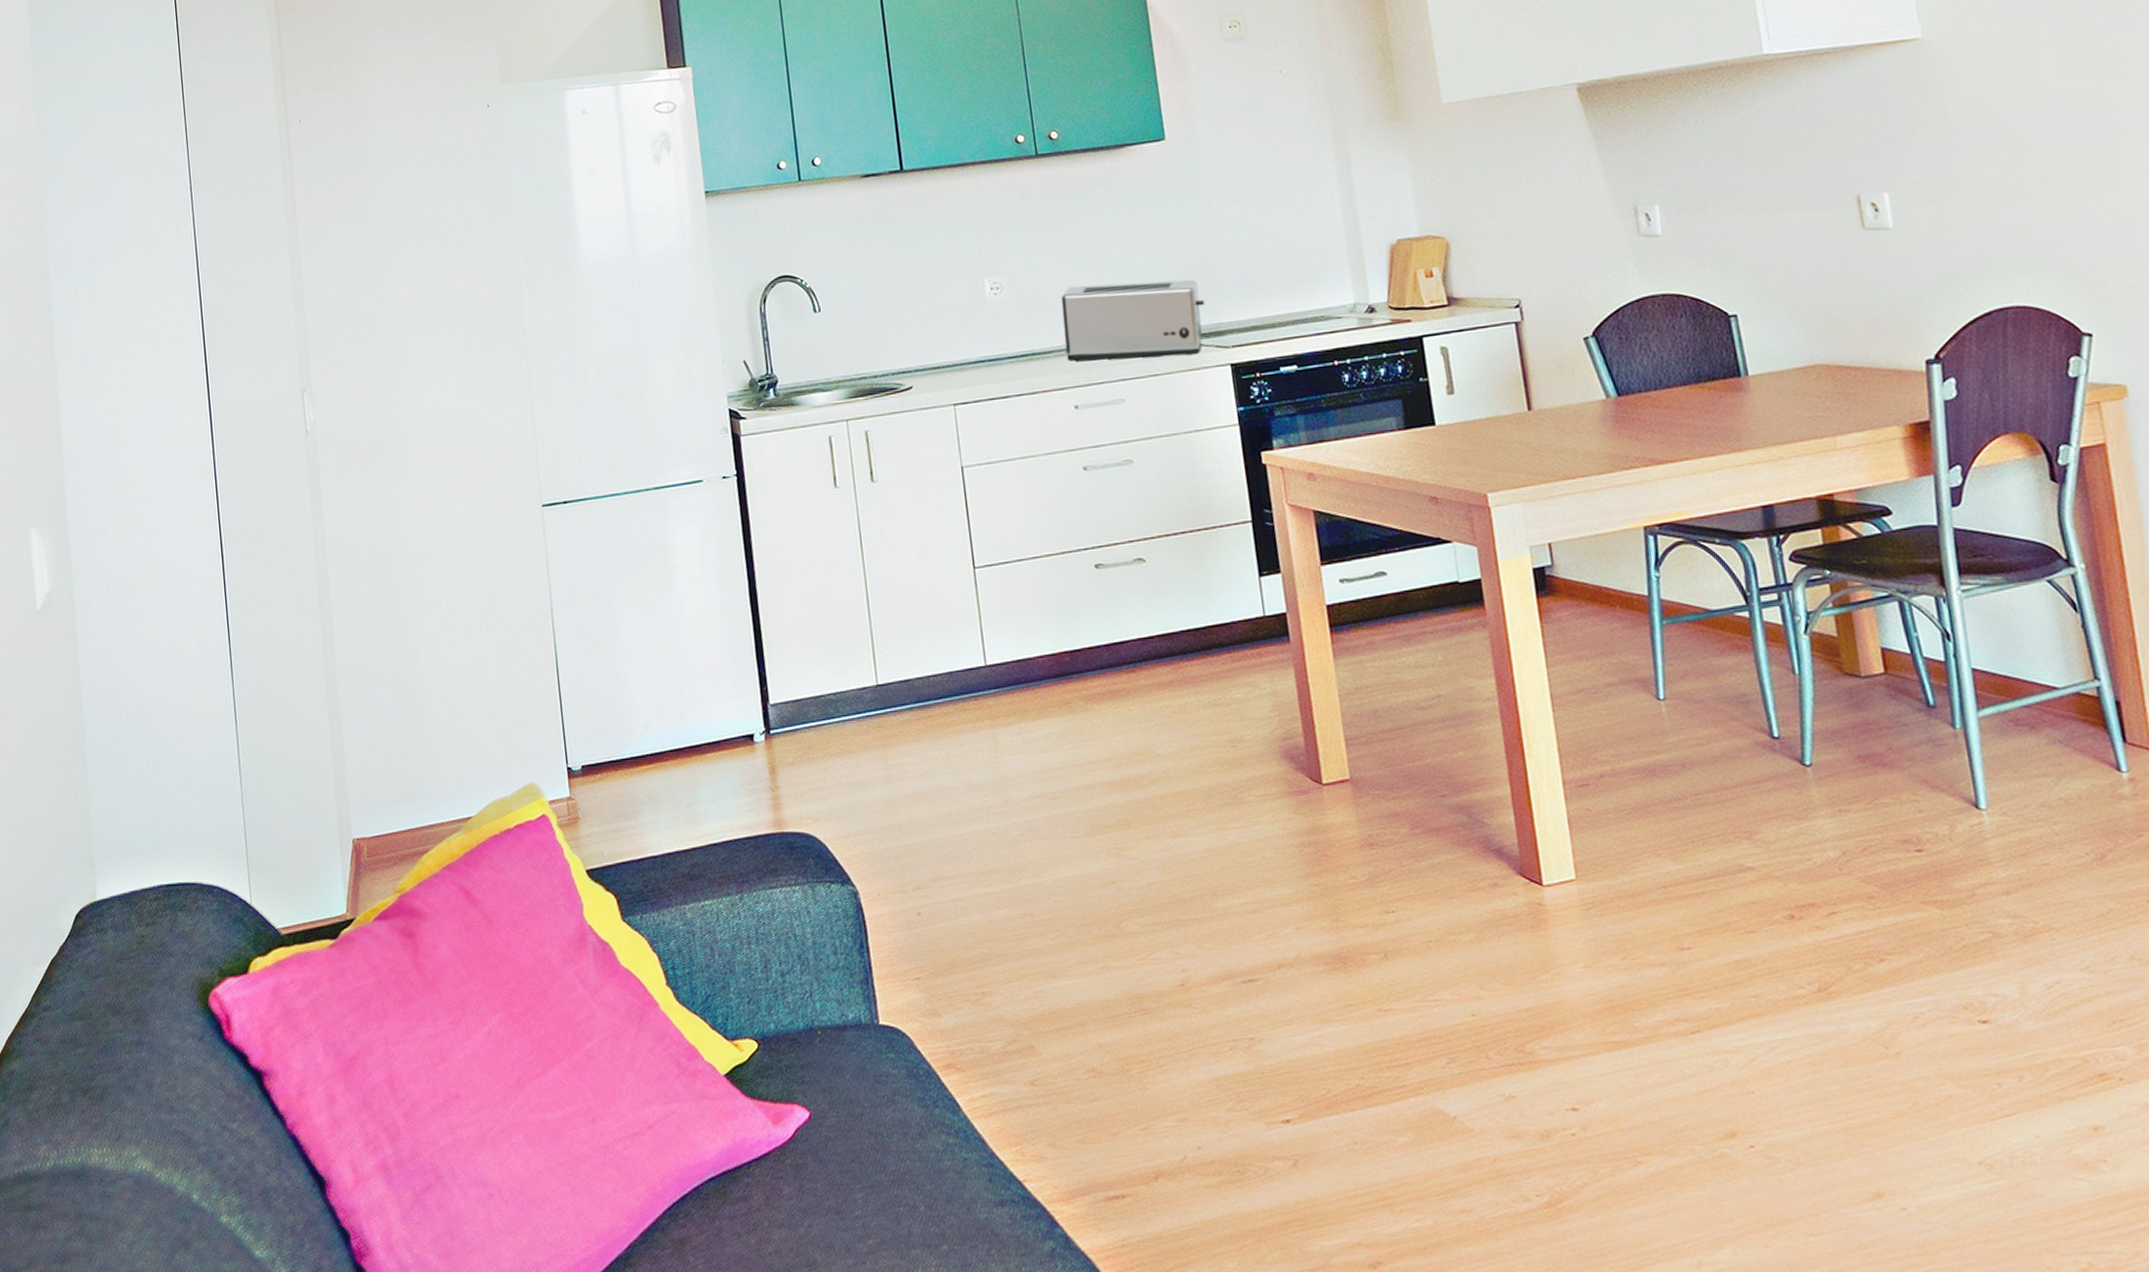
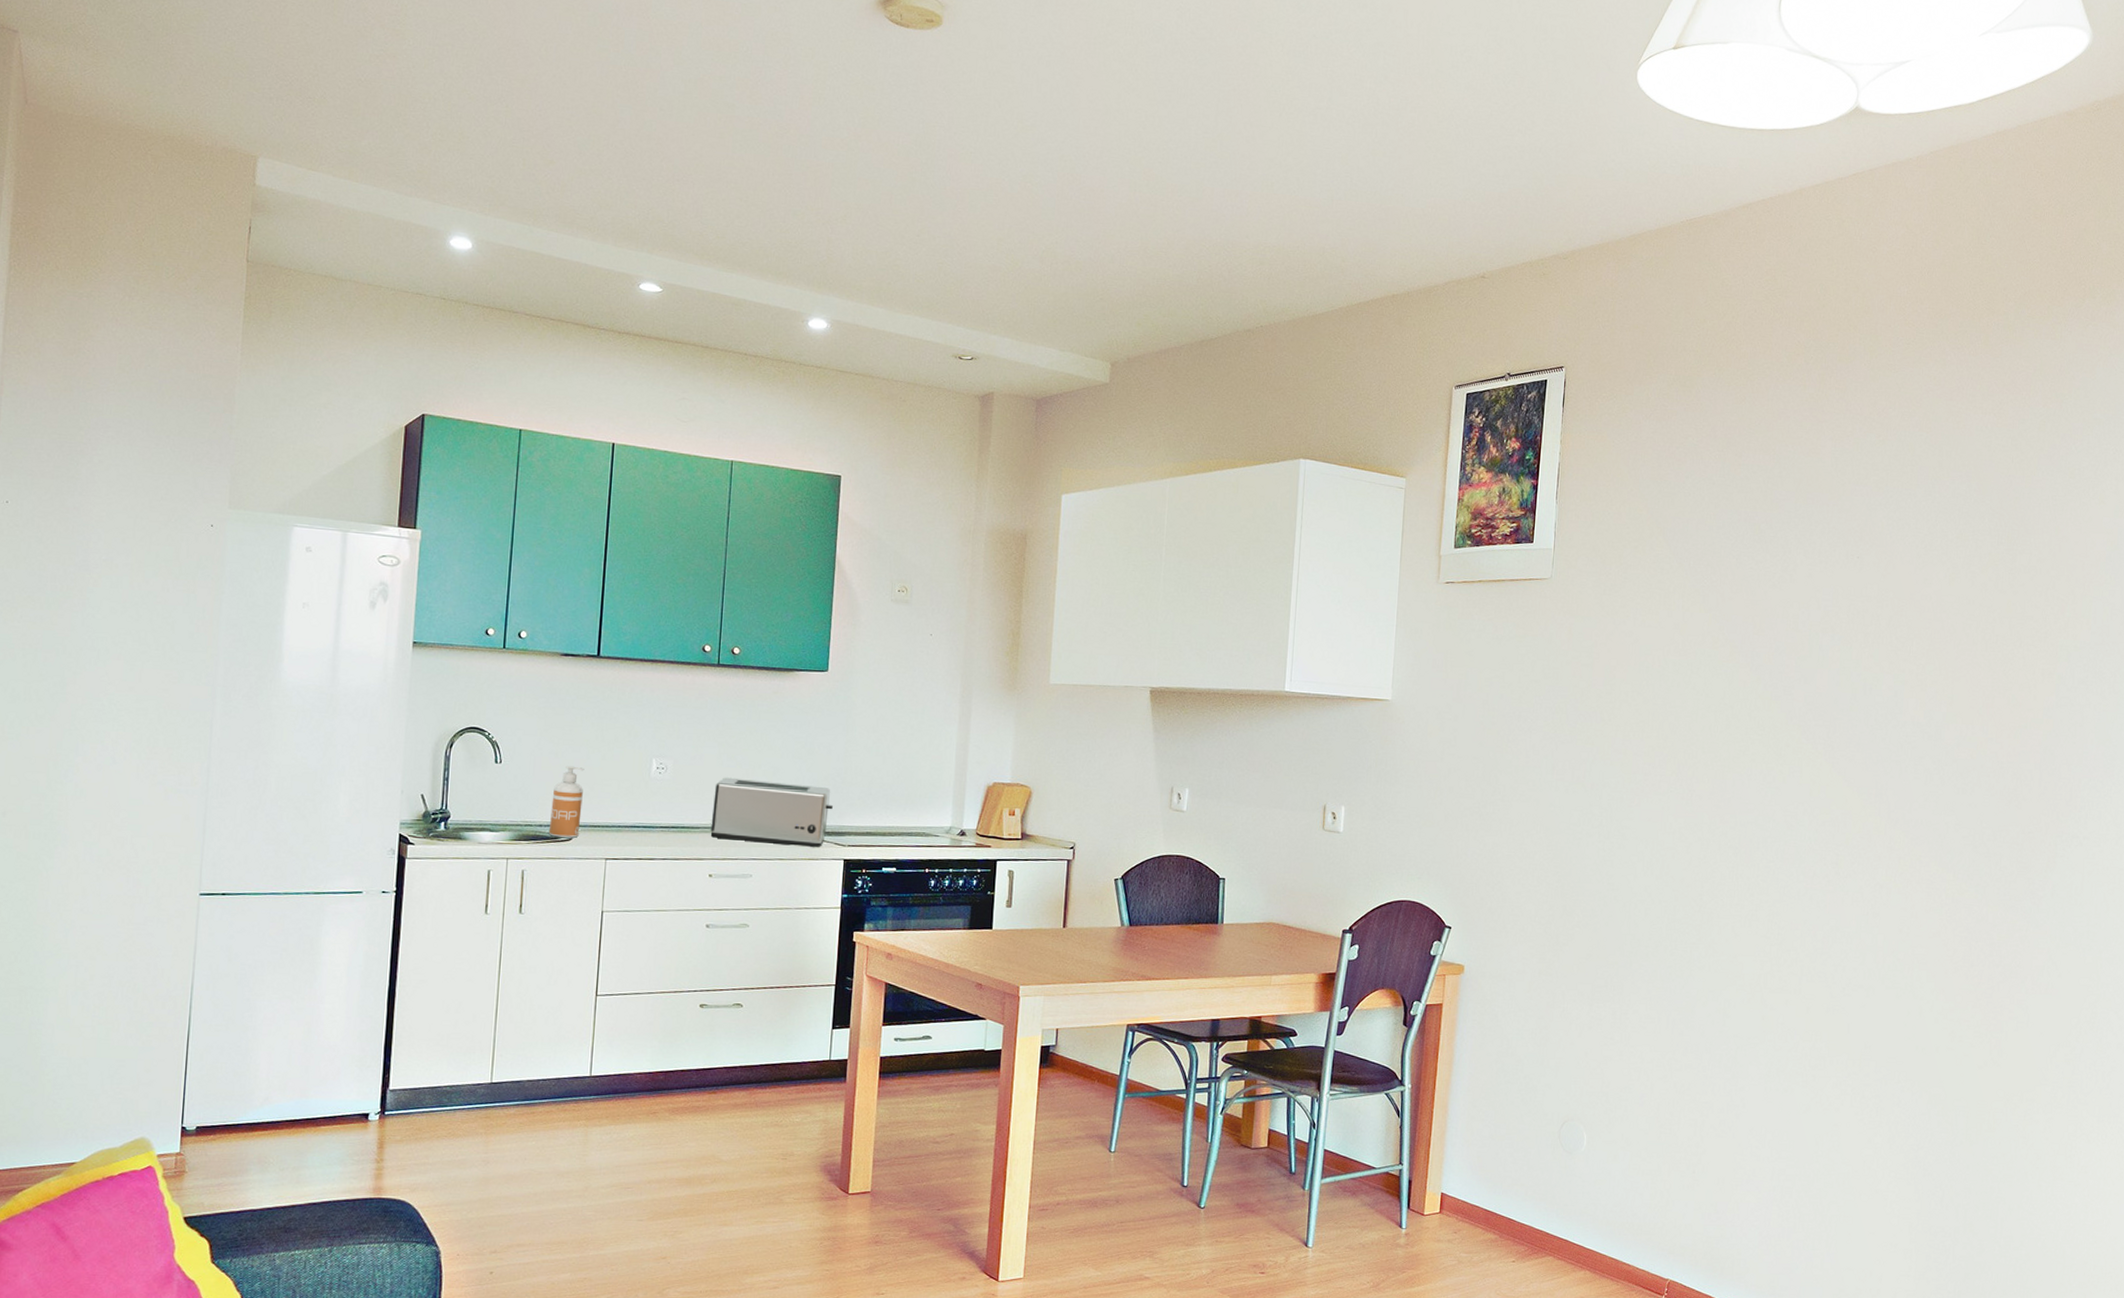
soap dispenser: none [882,302,919,388] -> present [548,765,585,839]

